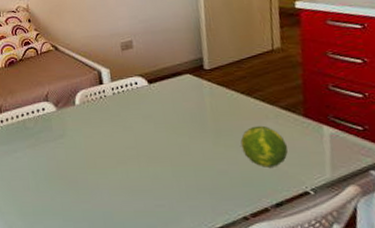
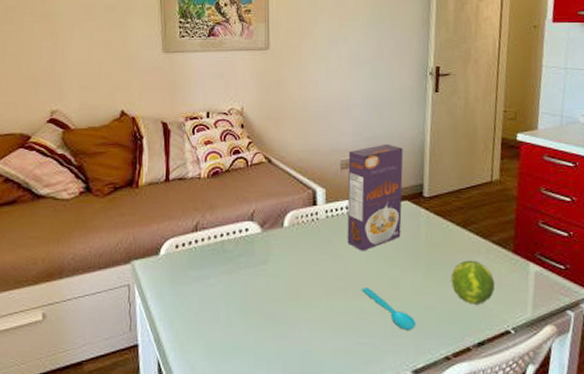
cereal box: none [127,23,186,123] -> present [347,143,404,251]
spoon: none [153,155,211,193] -> present [361,288,416,330]

